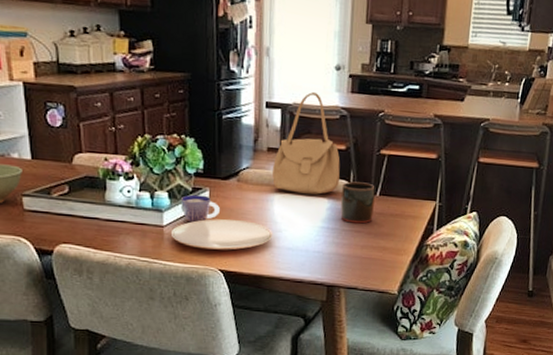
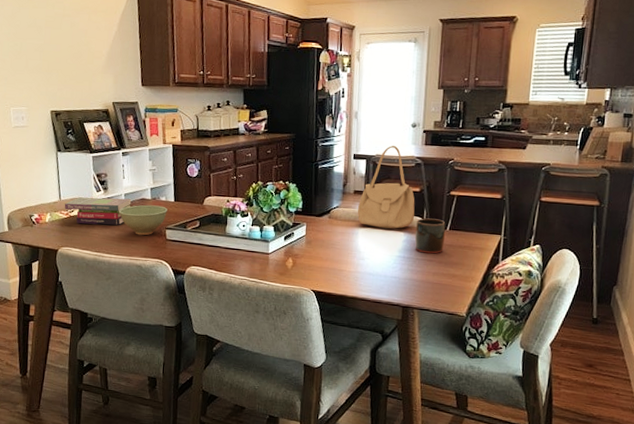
plate: present [170,219,273,250] -> none [274,248,357,274]
cup: present [180,194,220,223] -> none [283,228,314,251]

